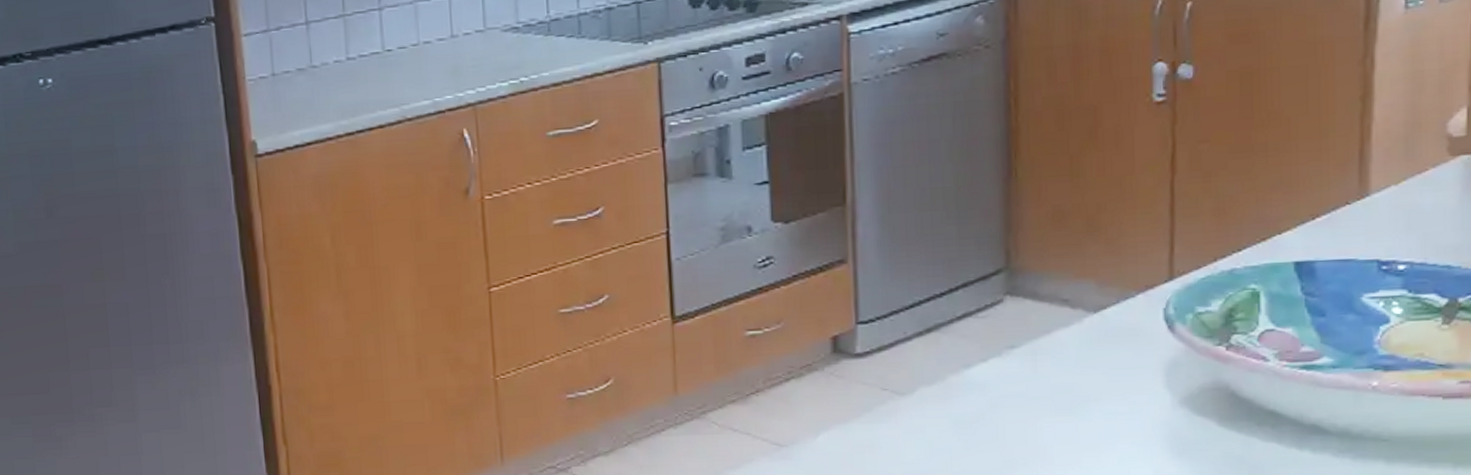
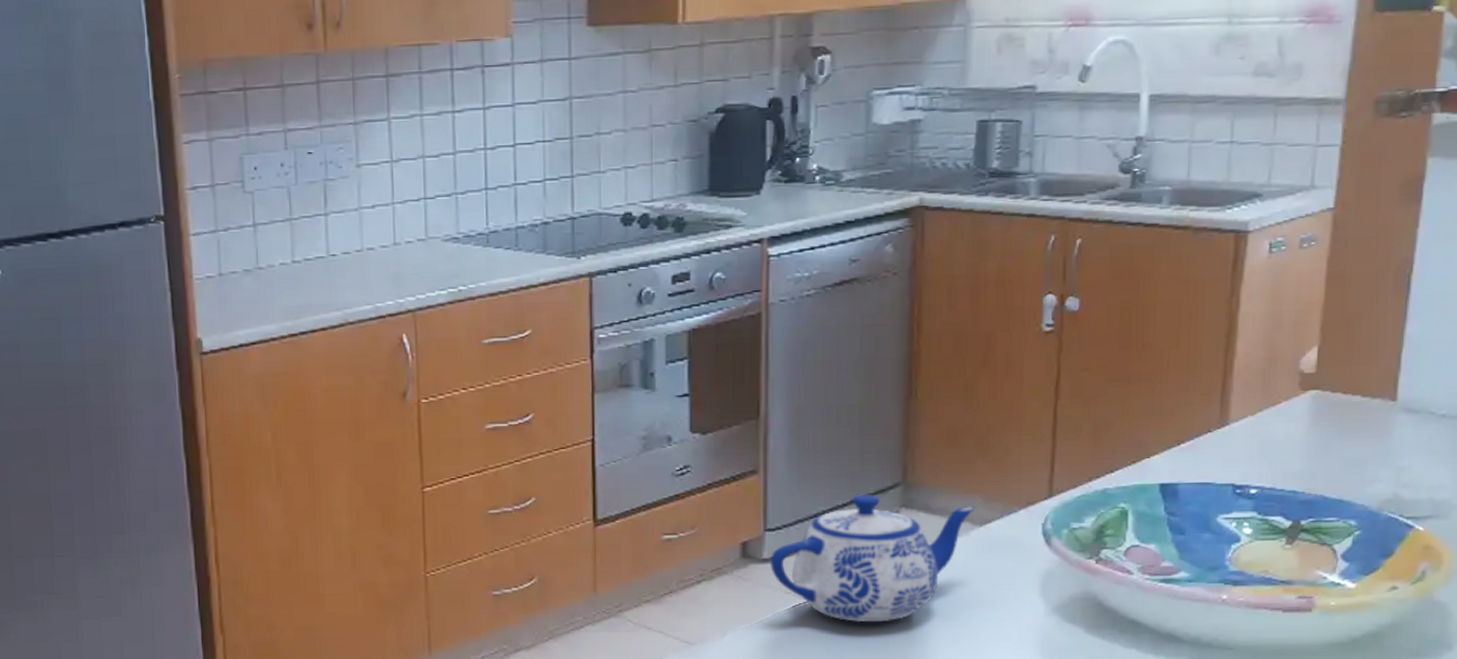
teapot: none [863,281,1089,420] -> present [769,494,976,623]

